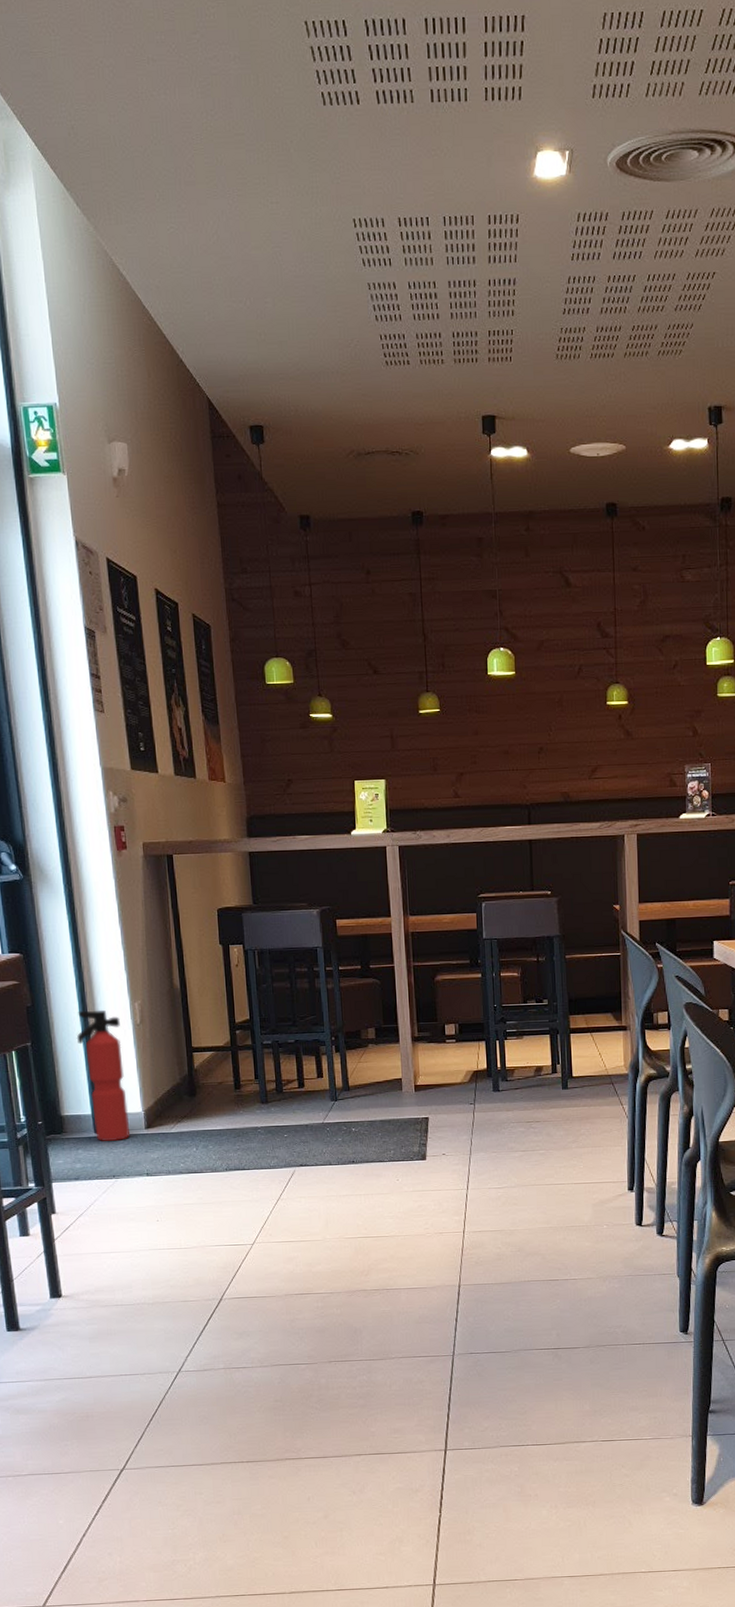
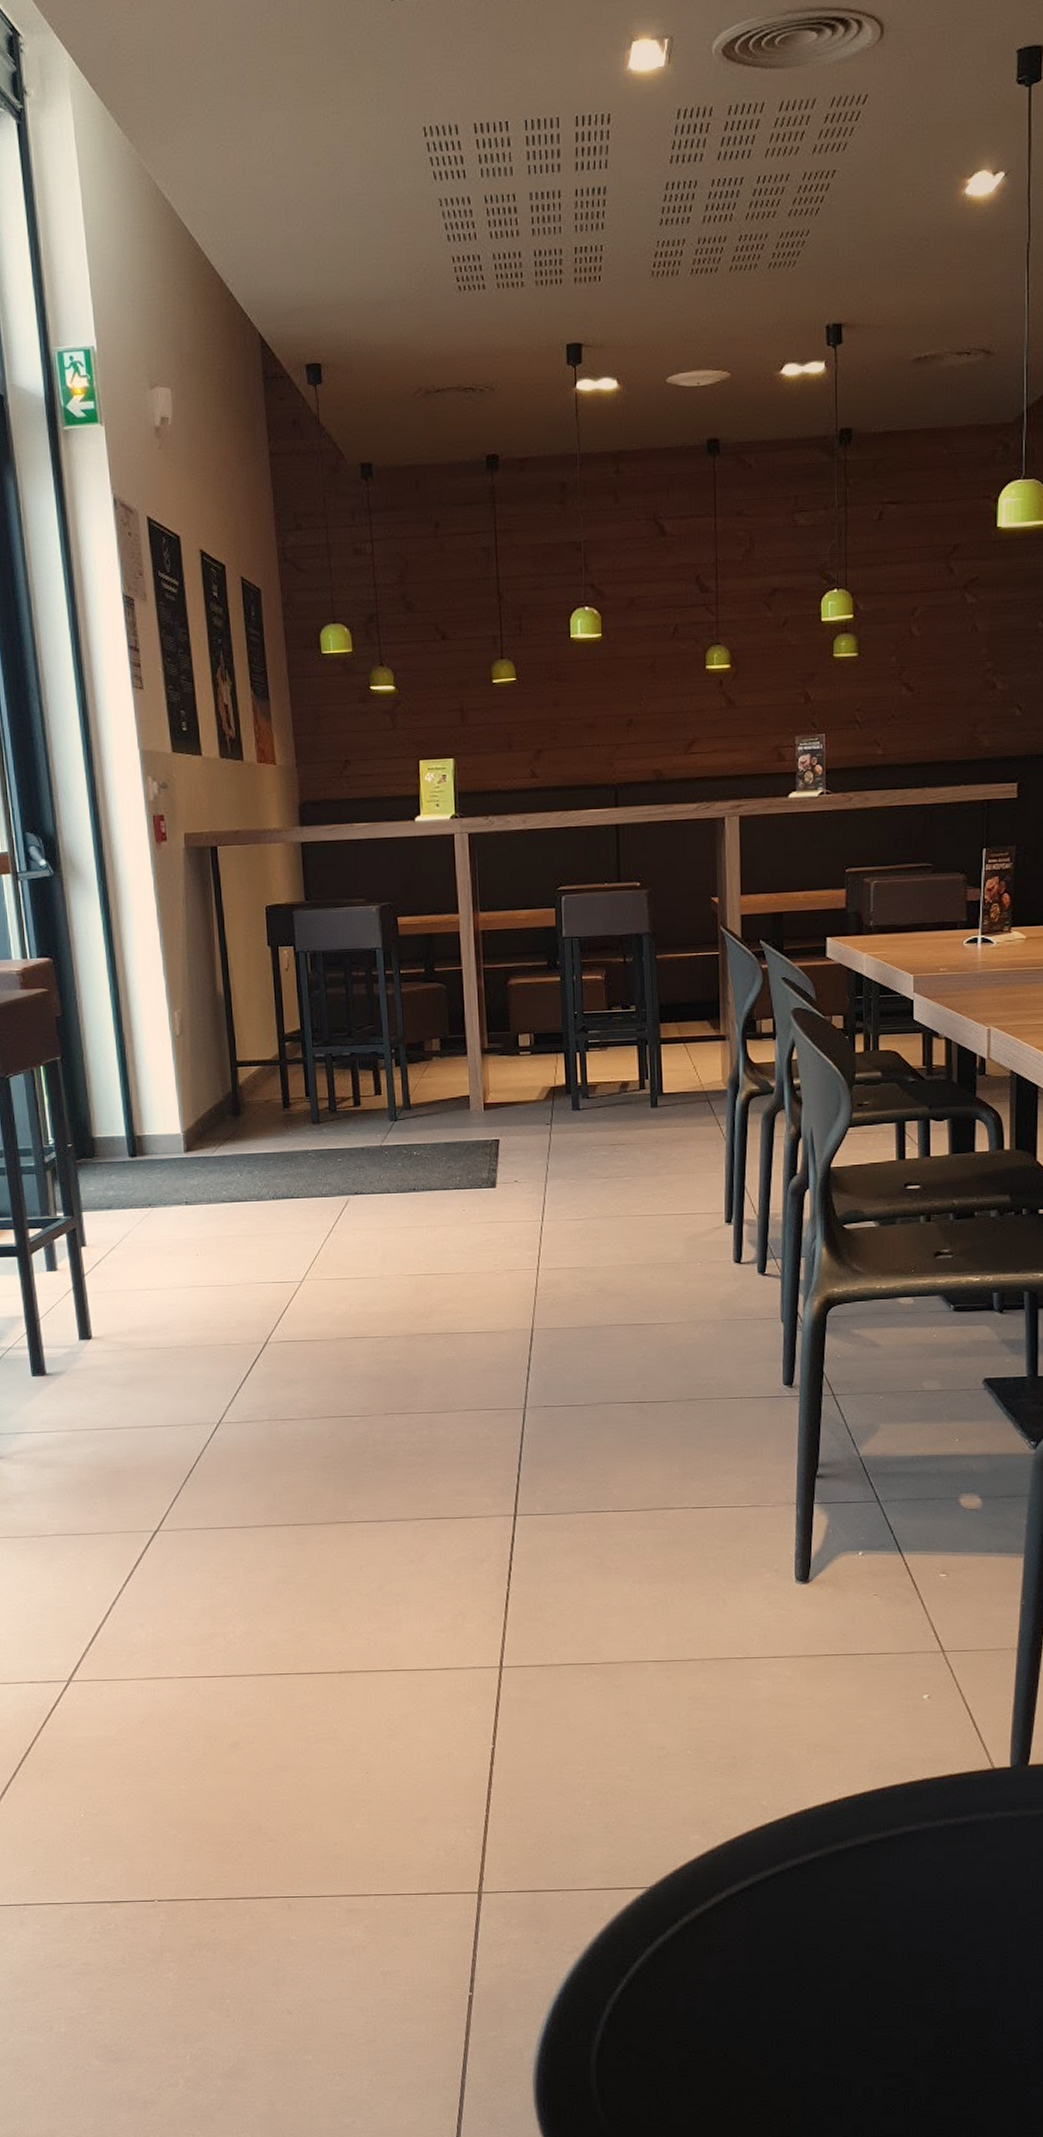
fire extinguisher: present [76,1010,131,1141] -> none [110,1020,168,1166]

